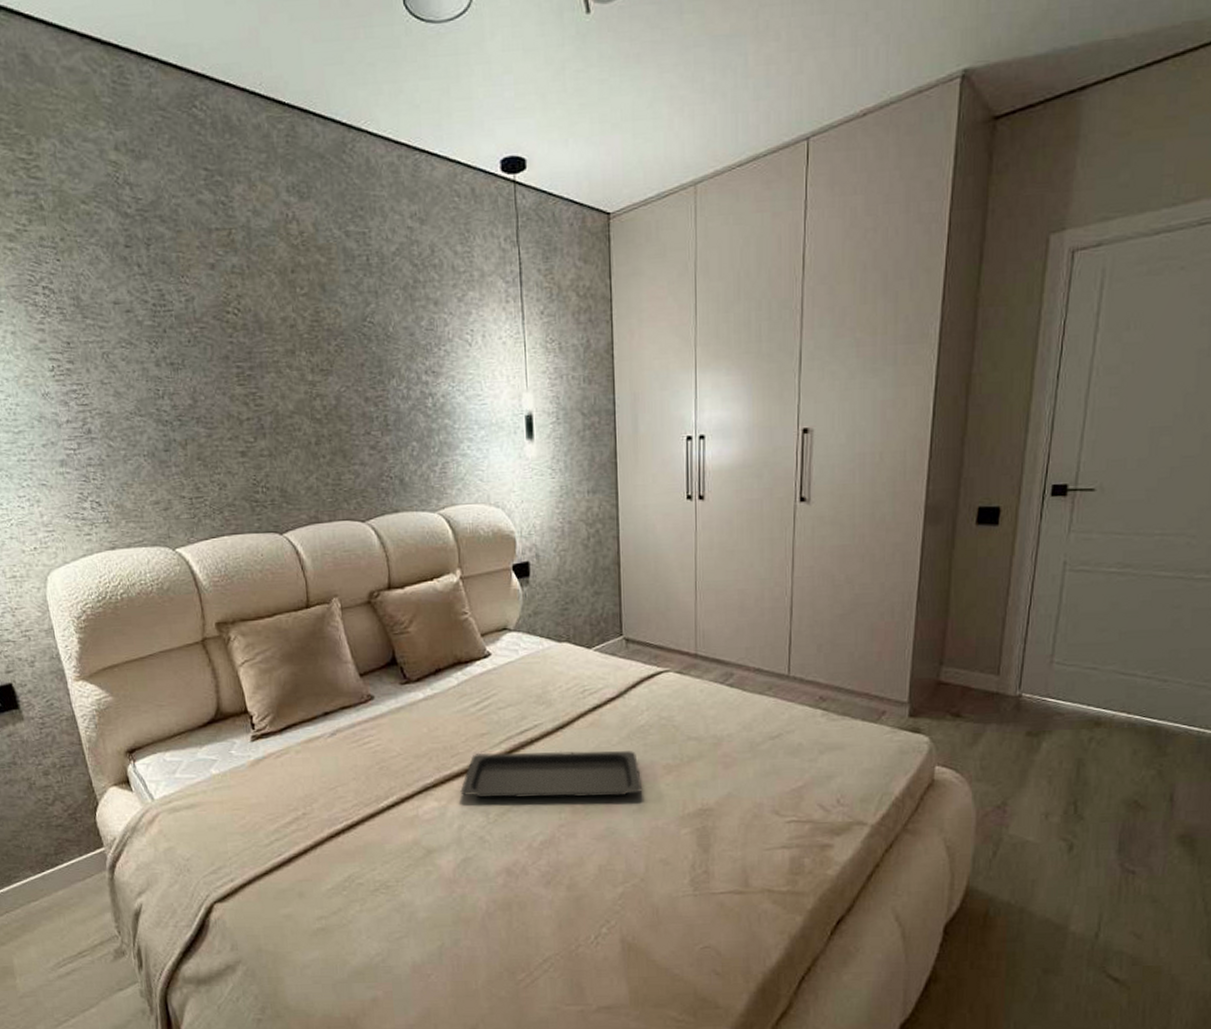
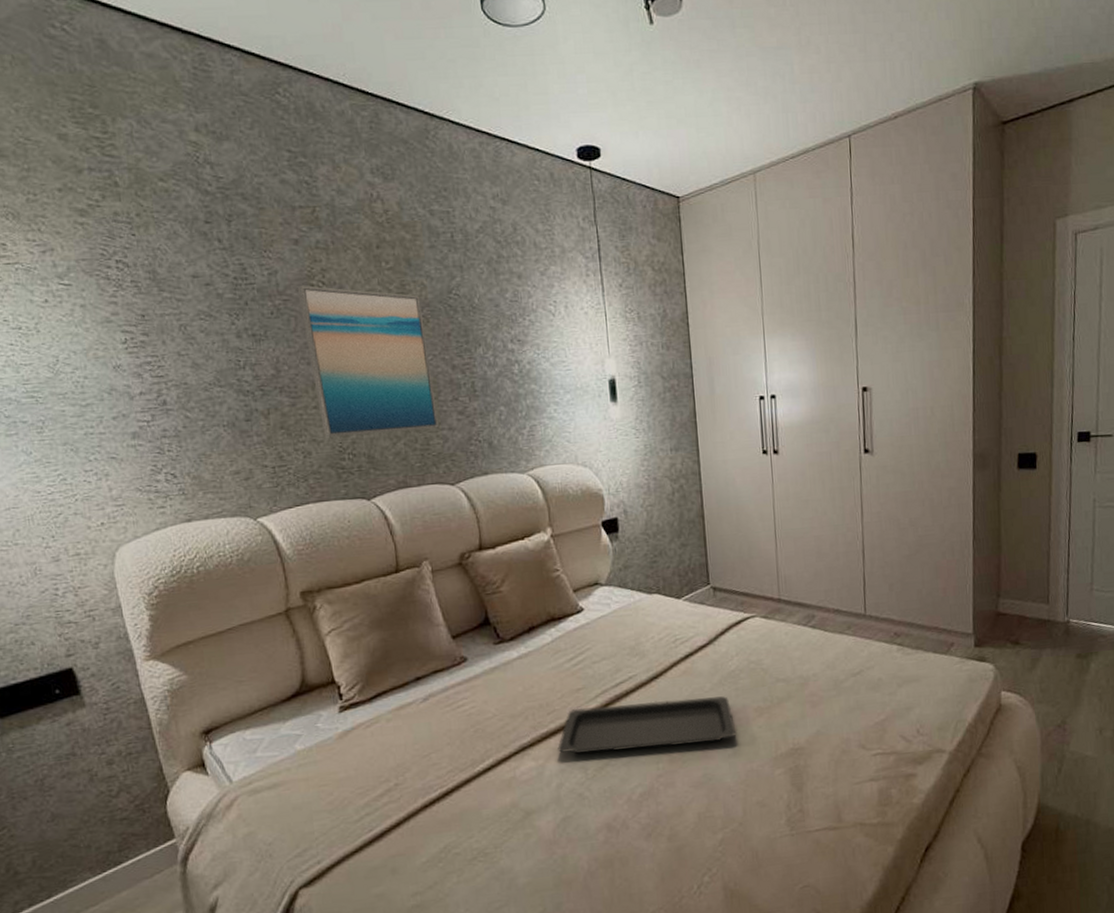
wall art: none [213,312,352,470] -> present [297,285,440,438]

